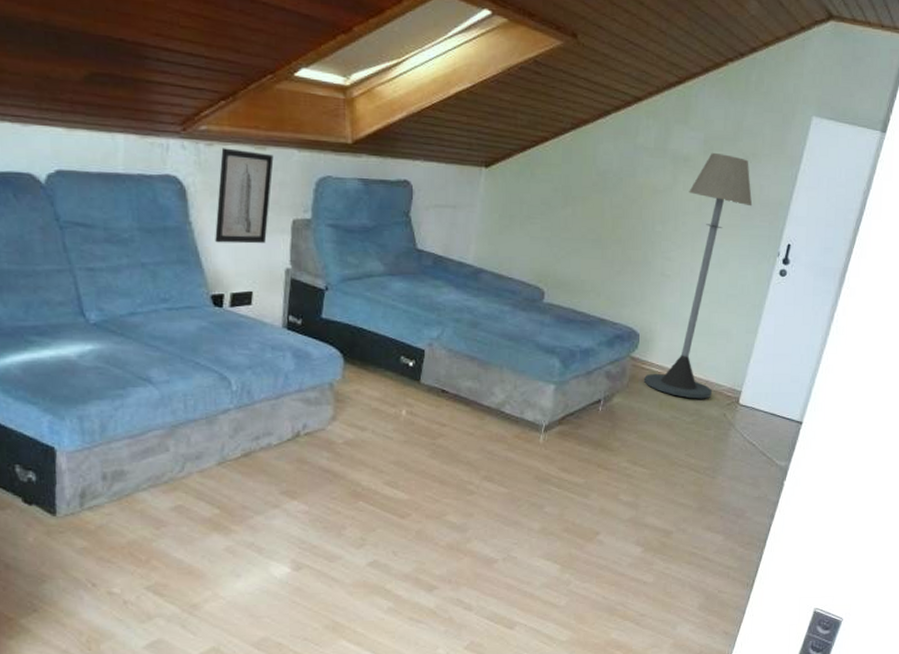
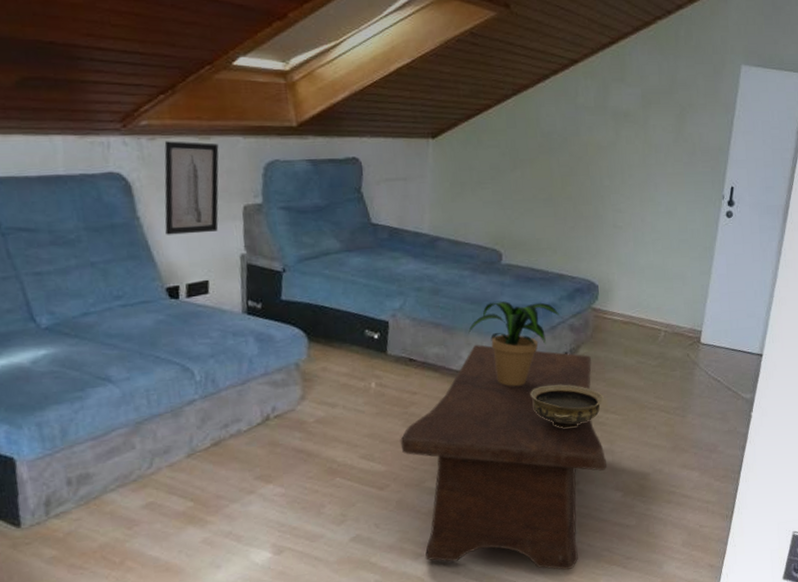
coffee table: none [425,383,630,620] -> present [400,344,607,571]
potted plant: none [503,341,599,428] -> present [468,301,562,386]
ceramic bowl: none [560,430,634,477] -> present [530,384,605,429]
floor lamp: present [643,152,753,399] -> none [606,106,694,343]

